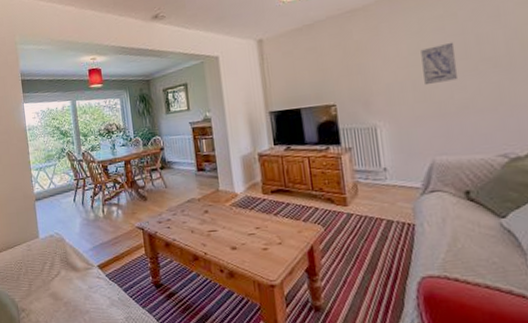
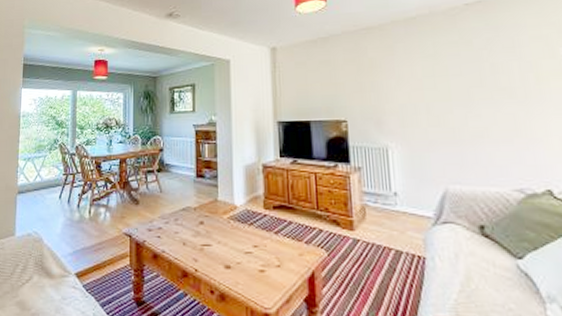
wall art: present [421,42,459,86] -> none [435,68,473,110]

